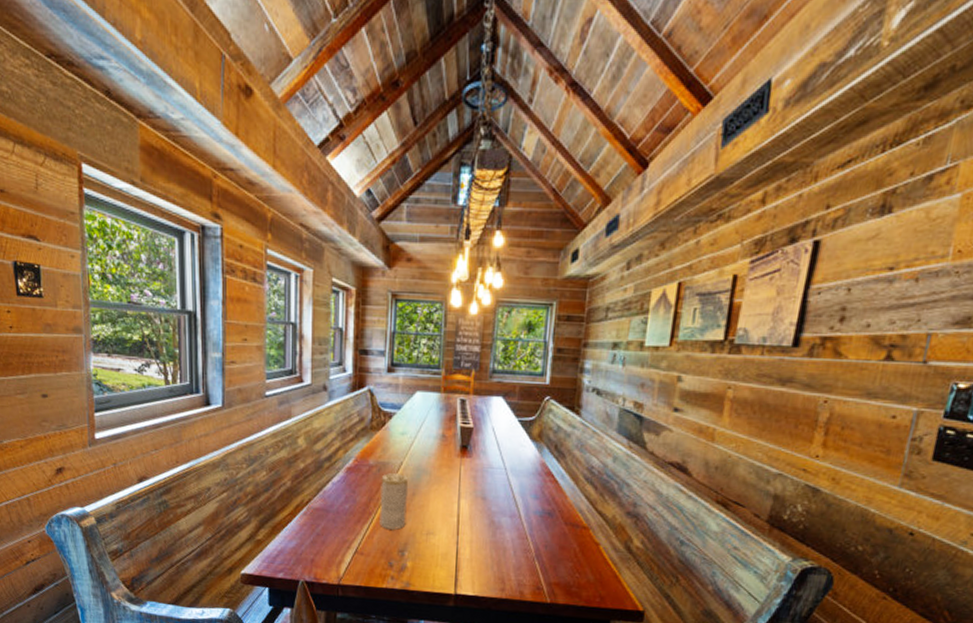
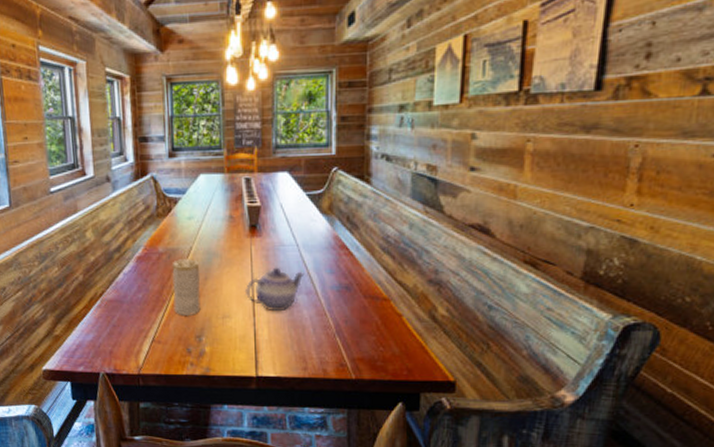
teapot: none [450,489,510,532] -> present [244,268,305,312]

